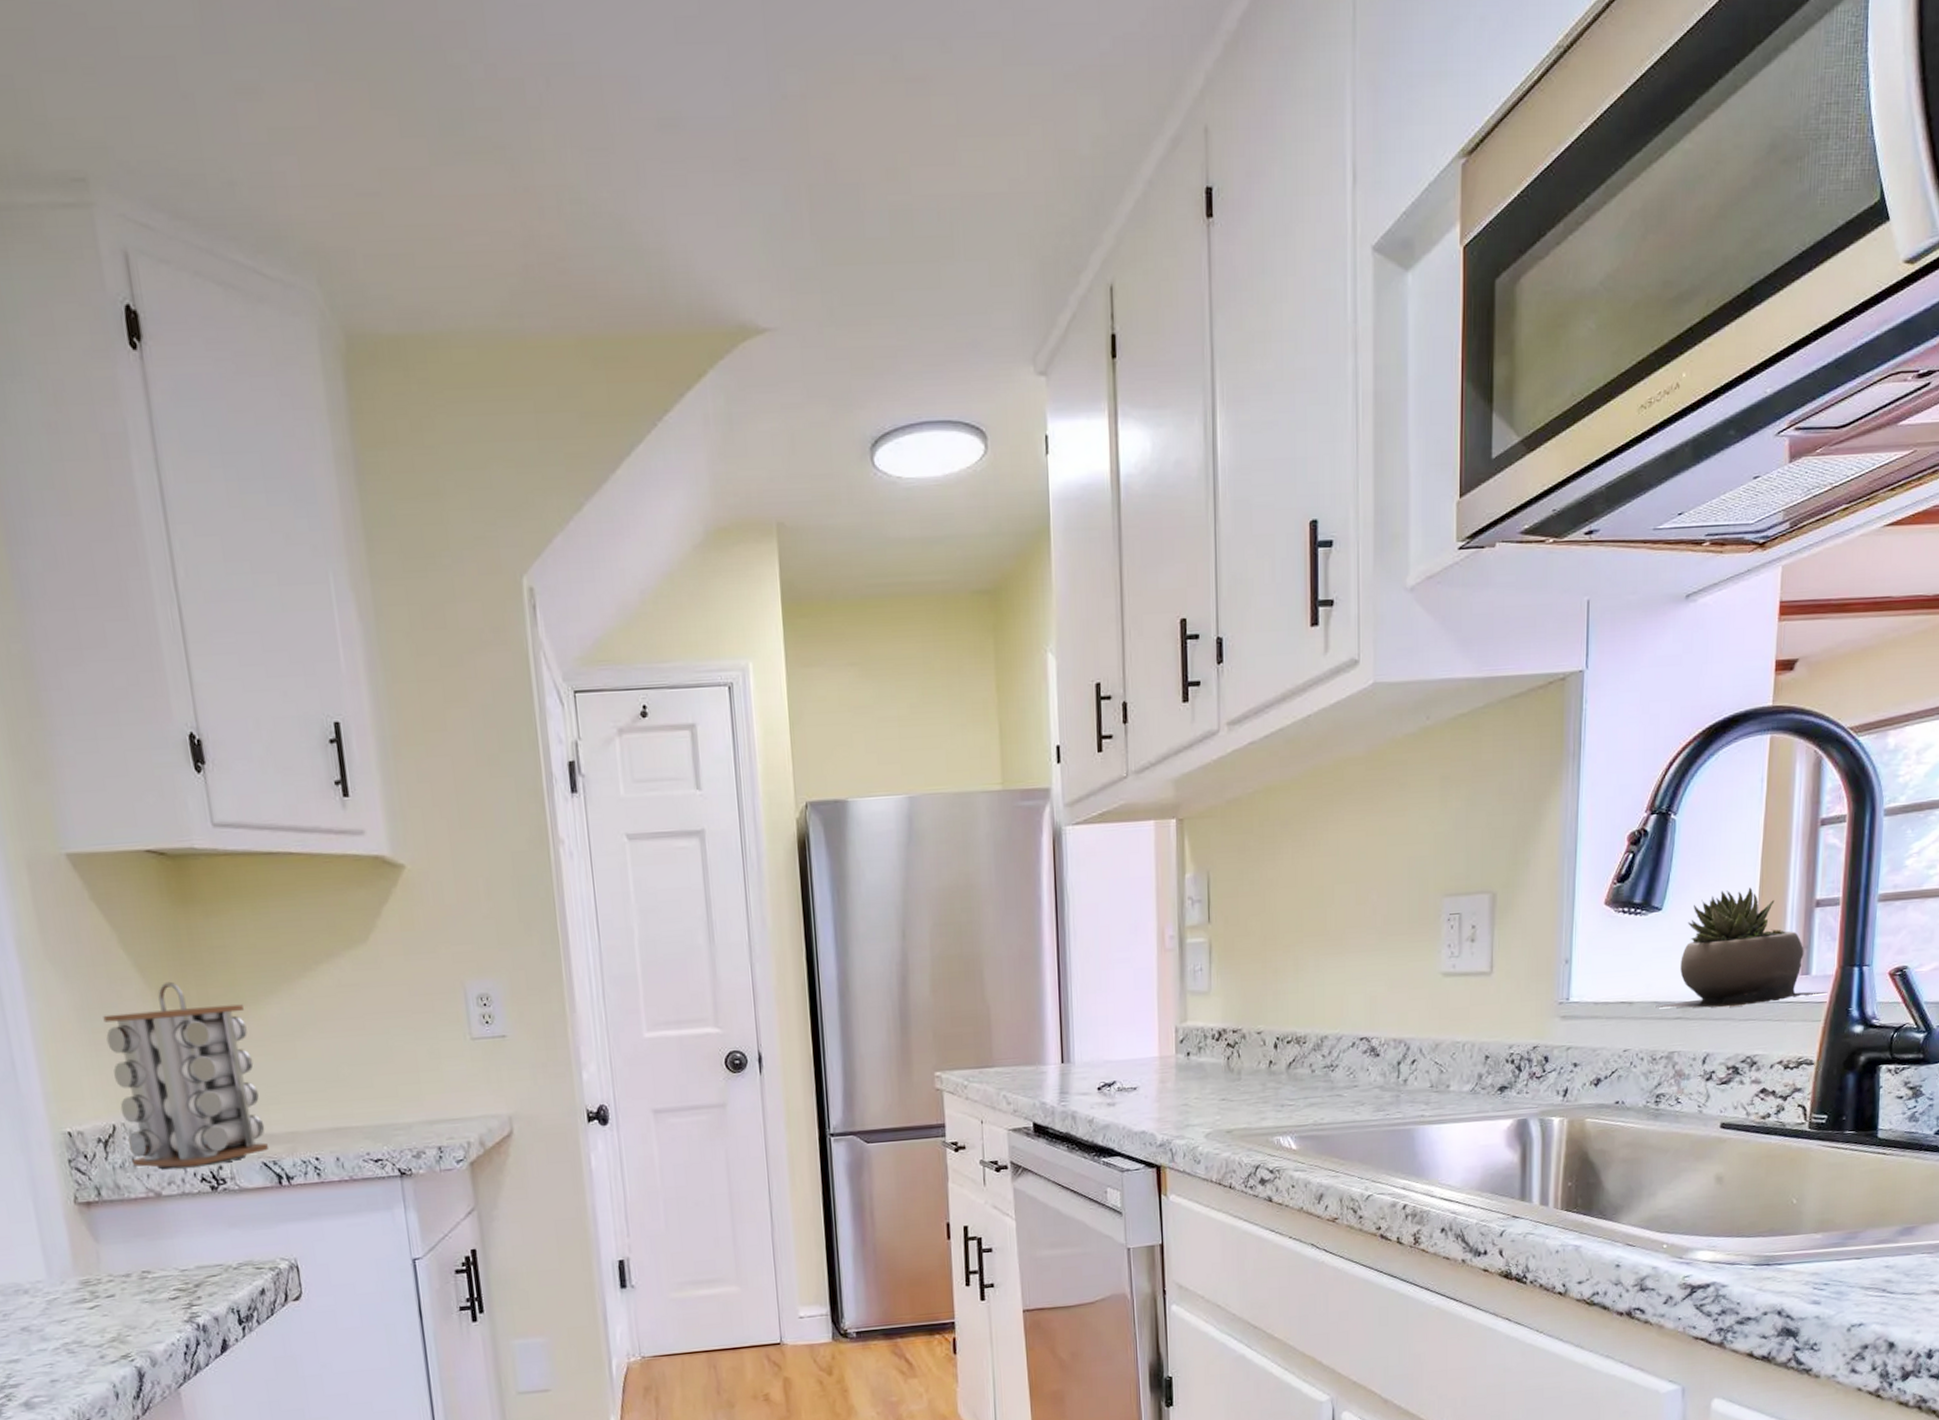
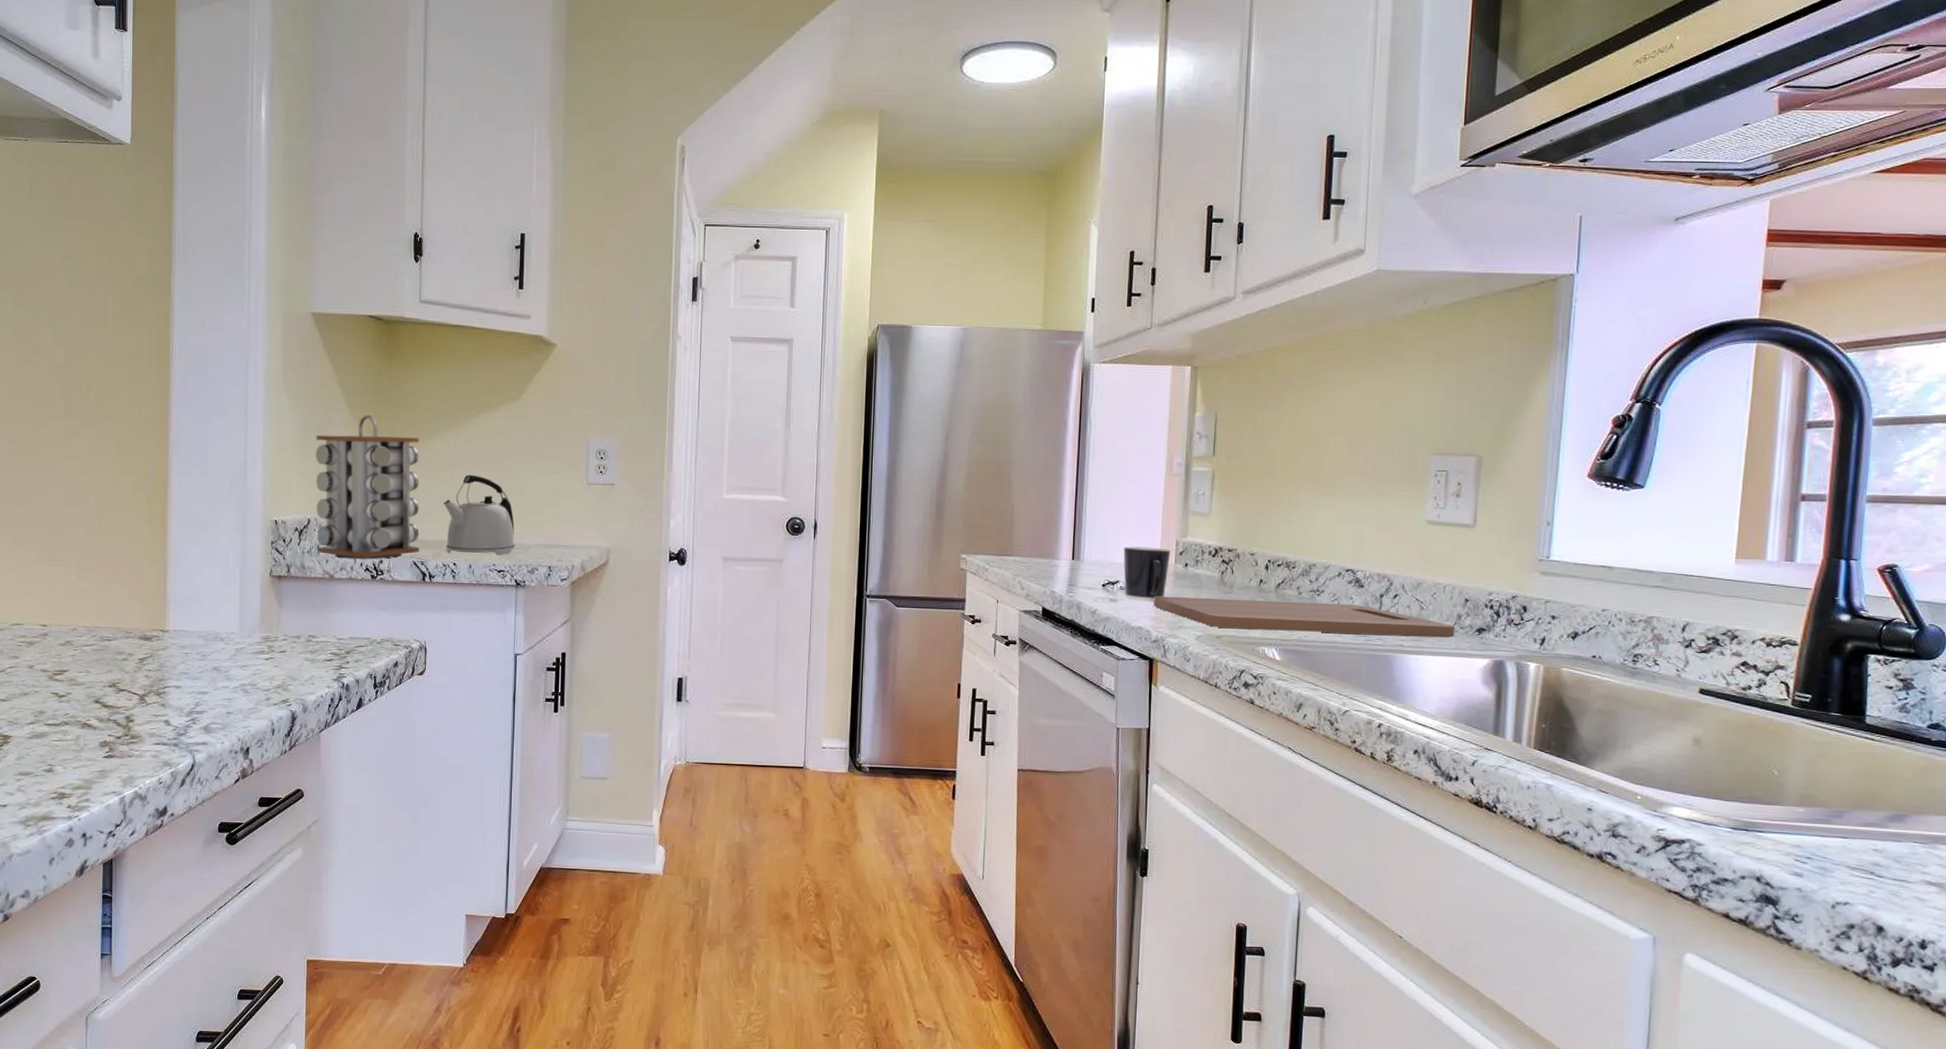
kettle: none [288,1044,392,1146] -> present [442,475,515,555]
mug: none [1117,1037,1171,1102] -> present [1123,546,1171,603]
cutting board: none [1155,1076,1477,1121] -> present [1153,596,1455,638]
succulent plant: present [1655,887,1829,1008] -> none [1635,476,1814,583]

